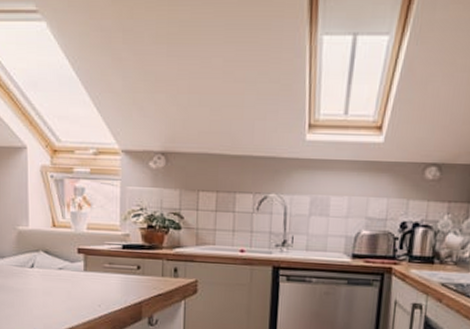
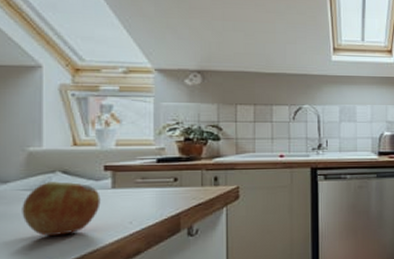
apple: none [15,260,75,310] -> present [22,181,101,236]

